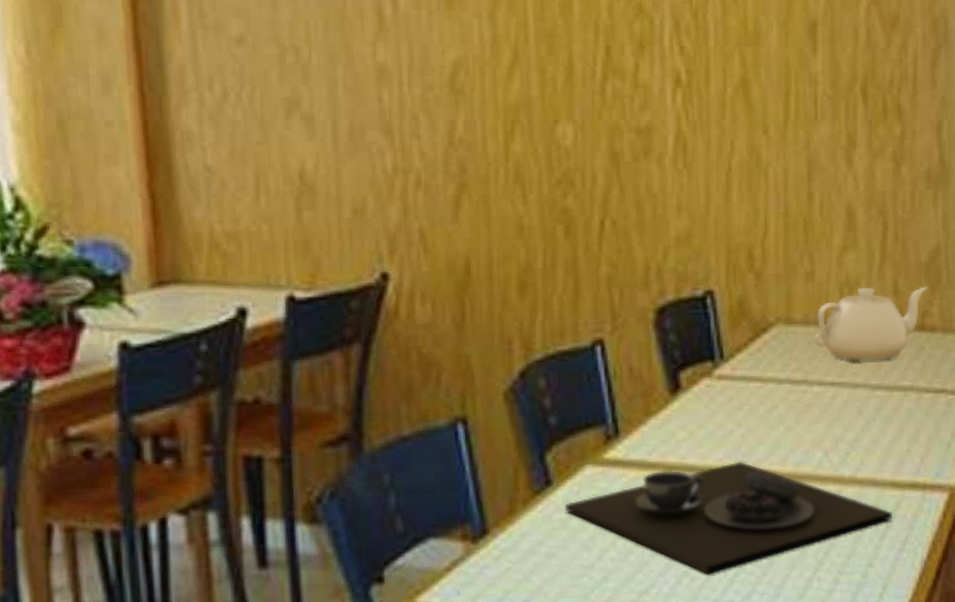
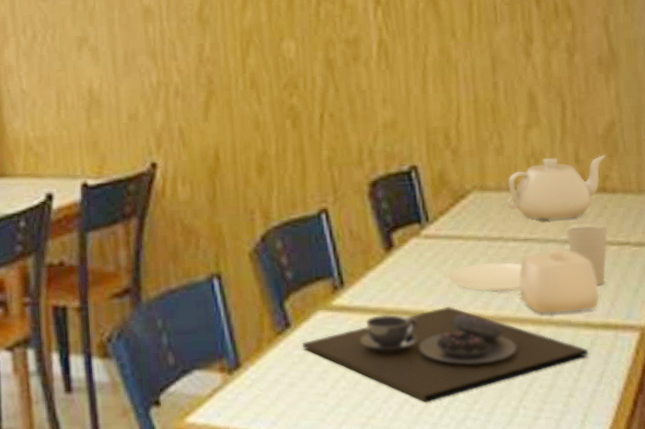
plate: none [741,409,827,445] -> present [447,262,522,292]
sugar bowl: none [820,394,910,472] -> present [518,248,600,314]
cup: none [878,369,922,439] -> present [566,225,608,286]

